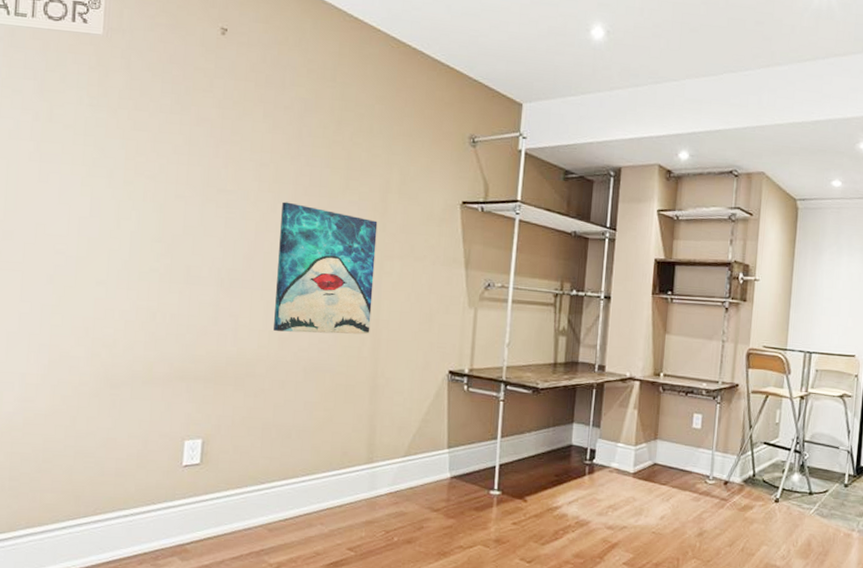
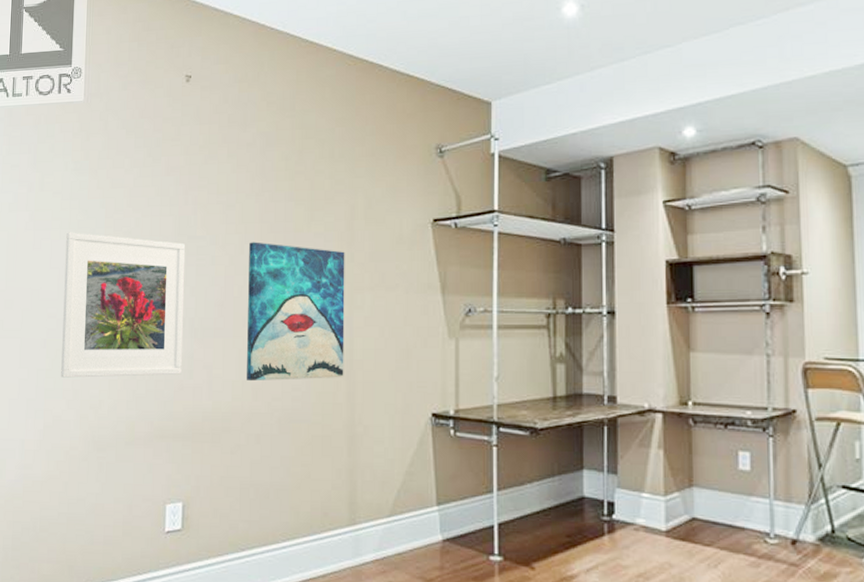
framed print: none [70,169,214,321] -> present [61,232,185,378]

